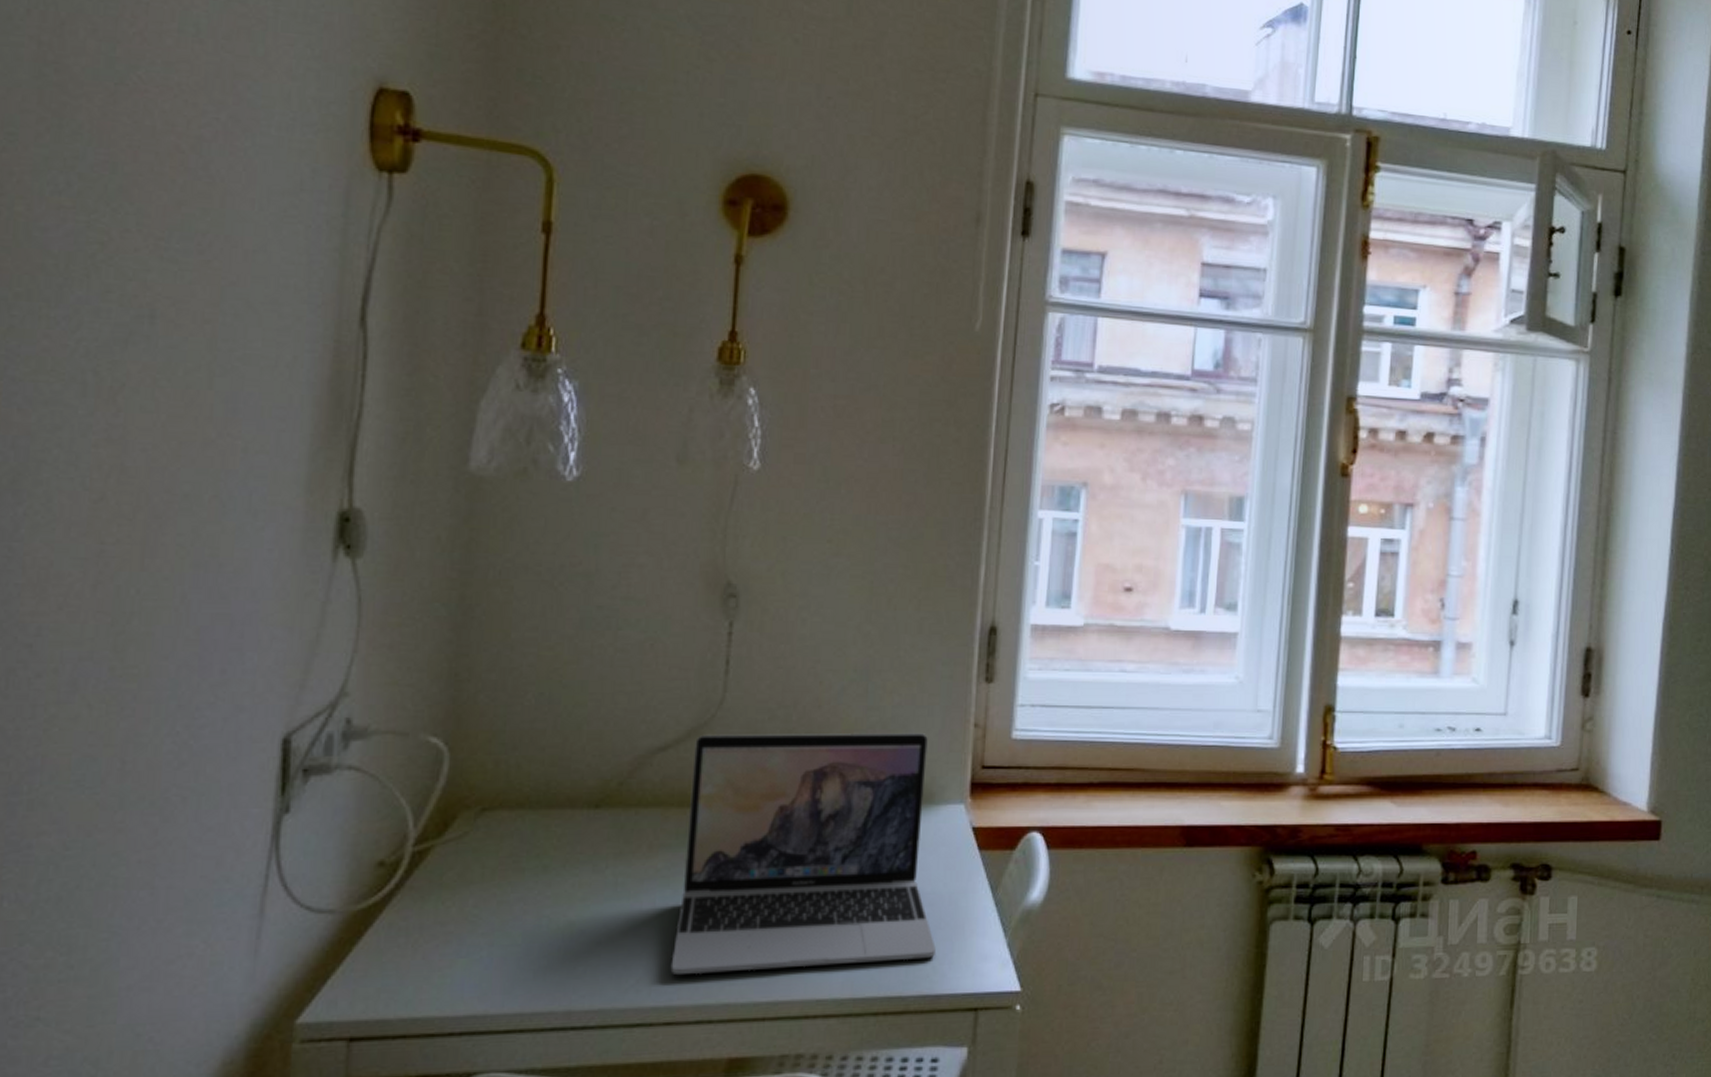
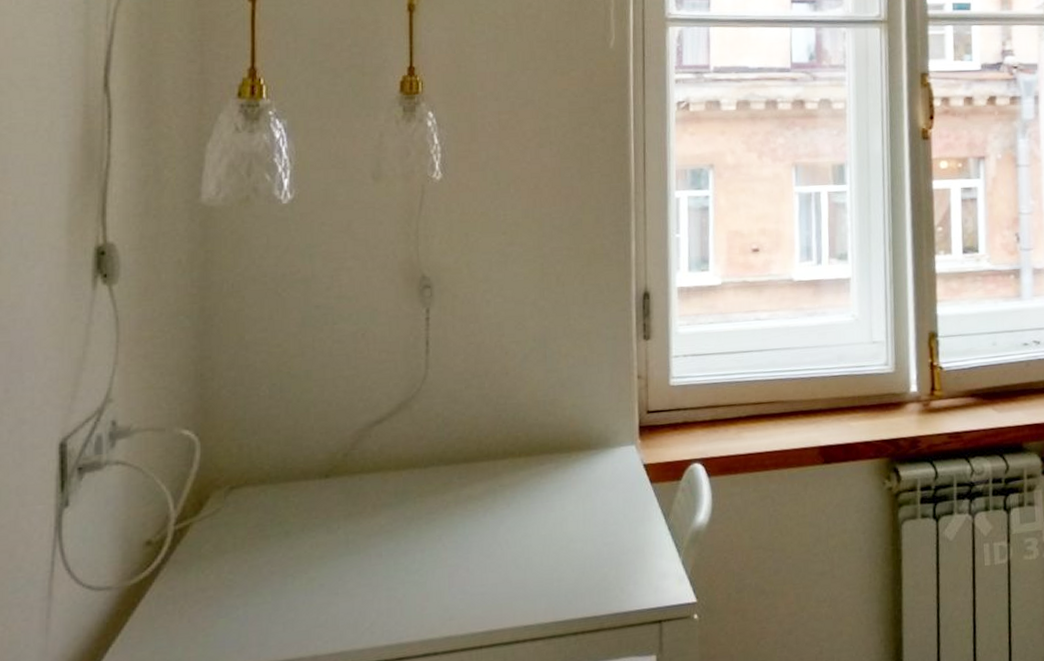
laptop: present [670,733,936,974] -> none [399,388,622,615]

